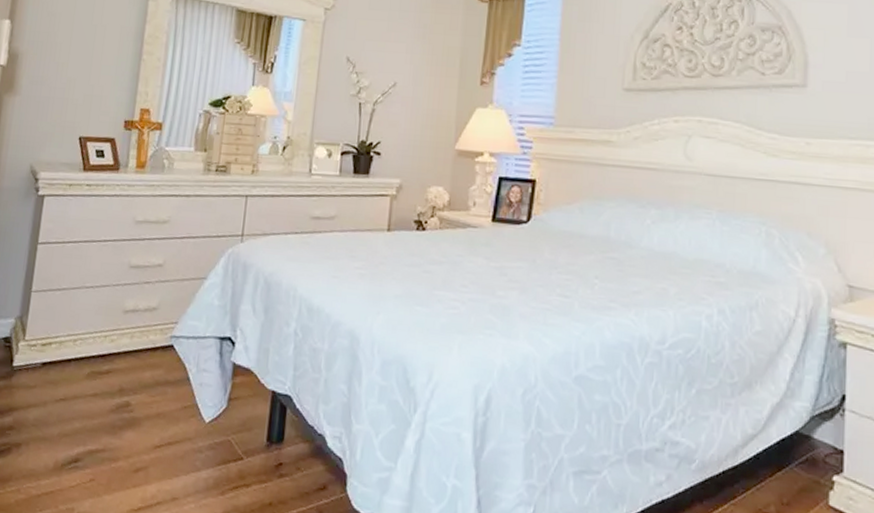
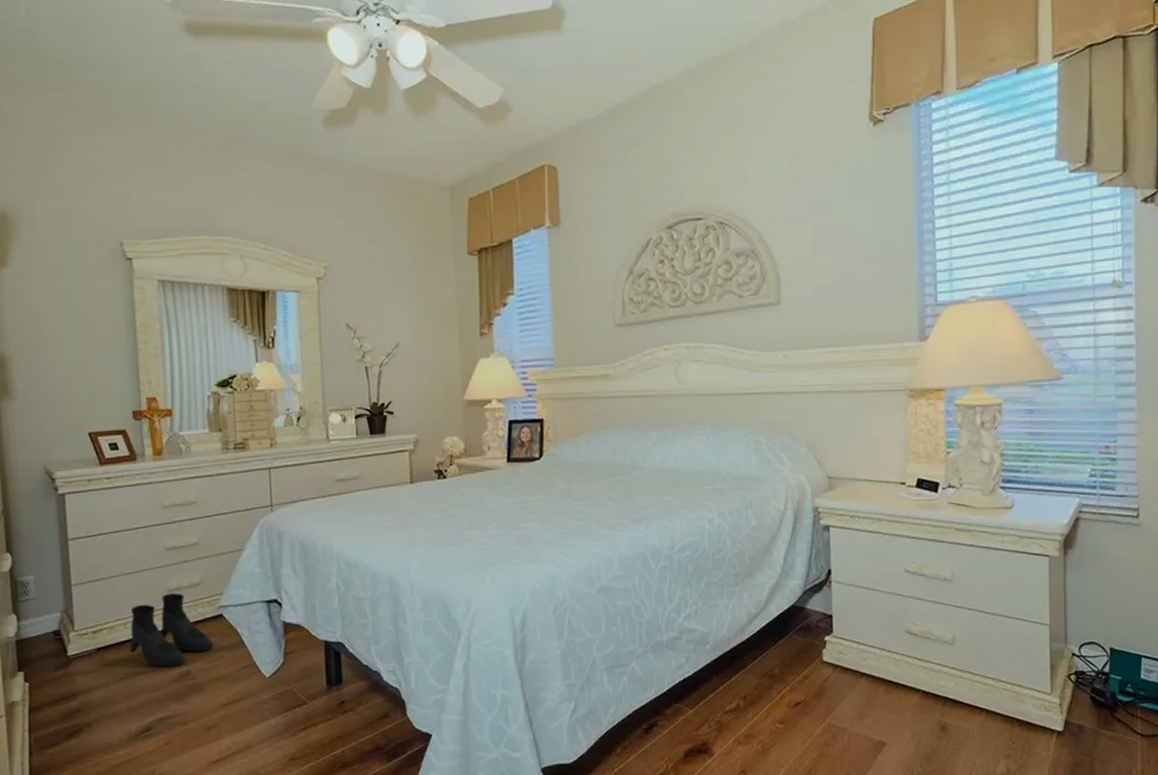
boots: none [74,314,159,396] -> present [129,593,214,667]

